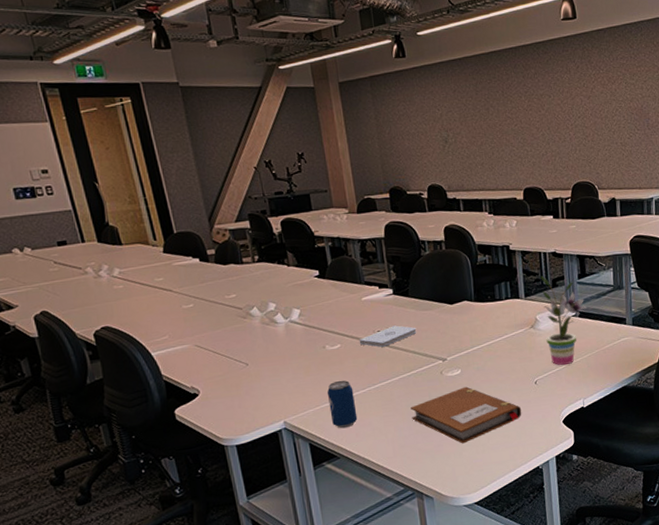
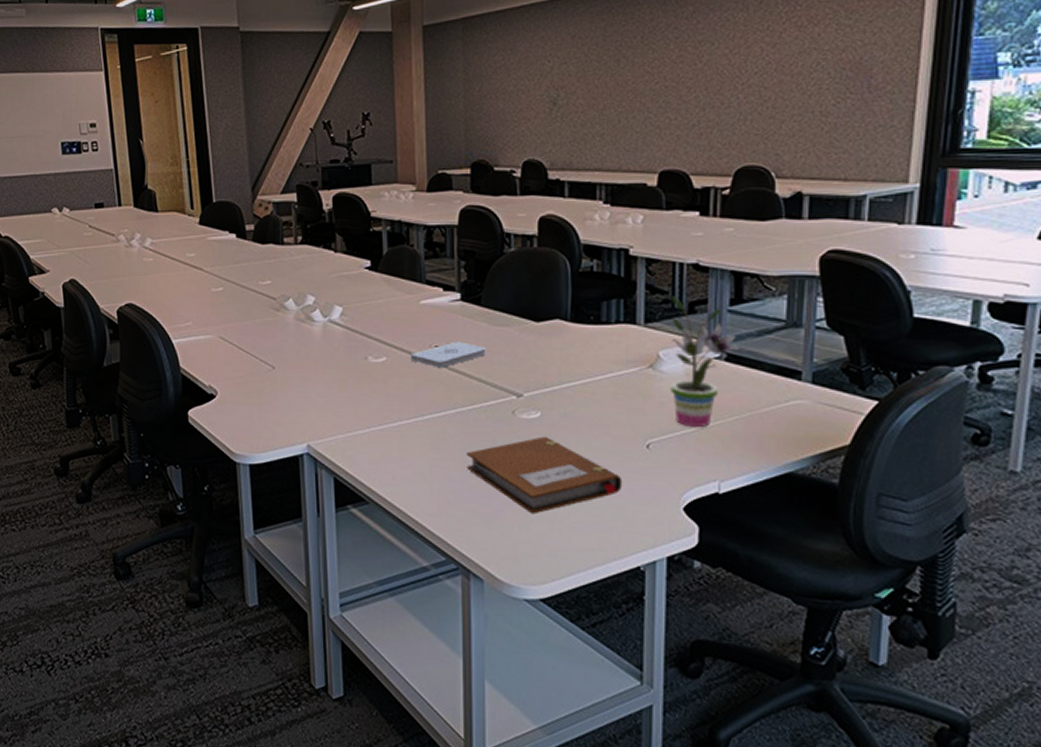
beverage can: present [327,380,358,429] -> none [362,403,397,466]

